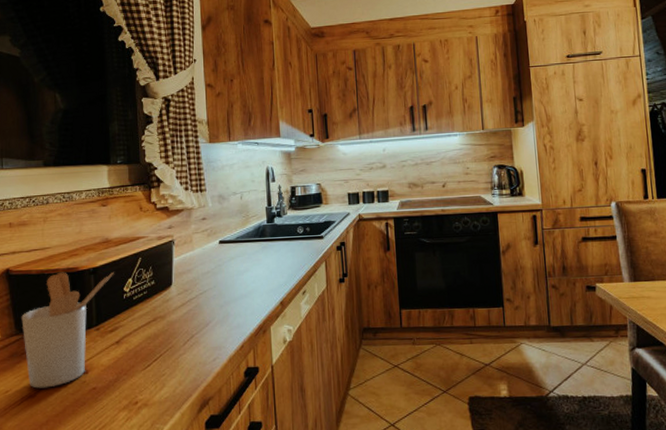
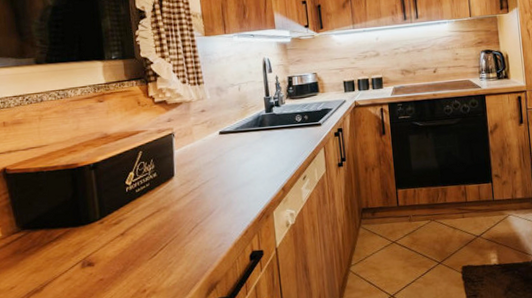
utensil holder: present [21,272,114,389] -> none [22,167,115,283]

